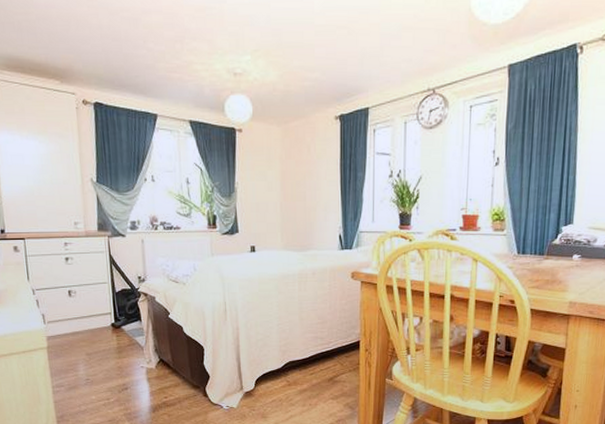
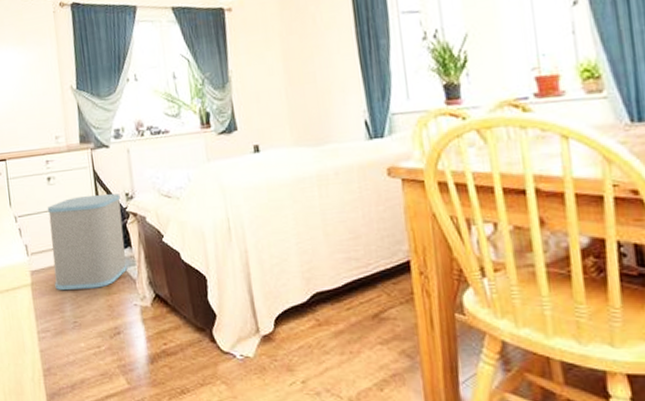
laundry basket: none [64,276,137,353] -> present [47,193,128,290]

